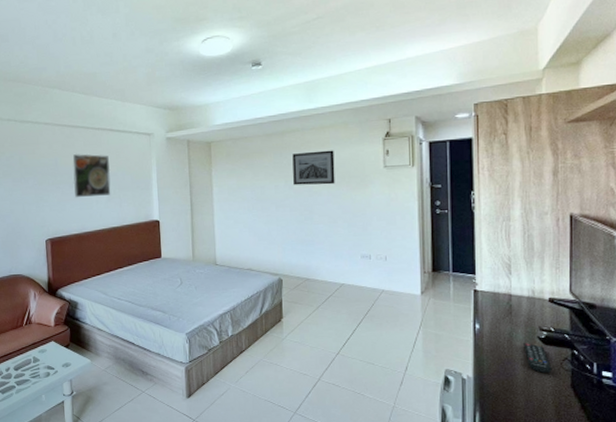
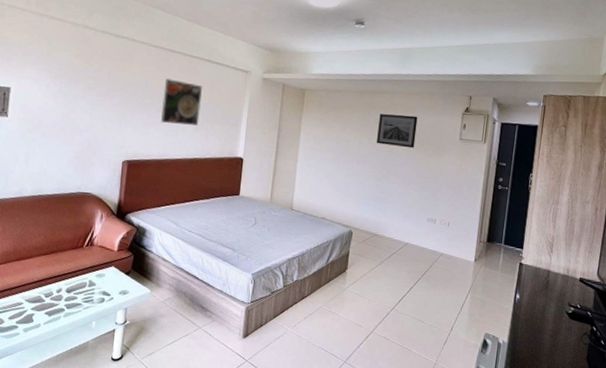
remote control: present [523,343,552,374] -> none [553,316,574,346]

